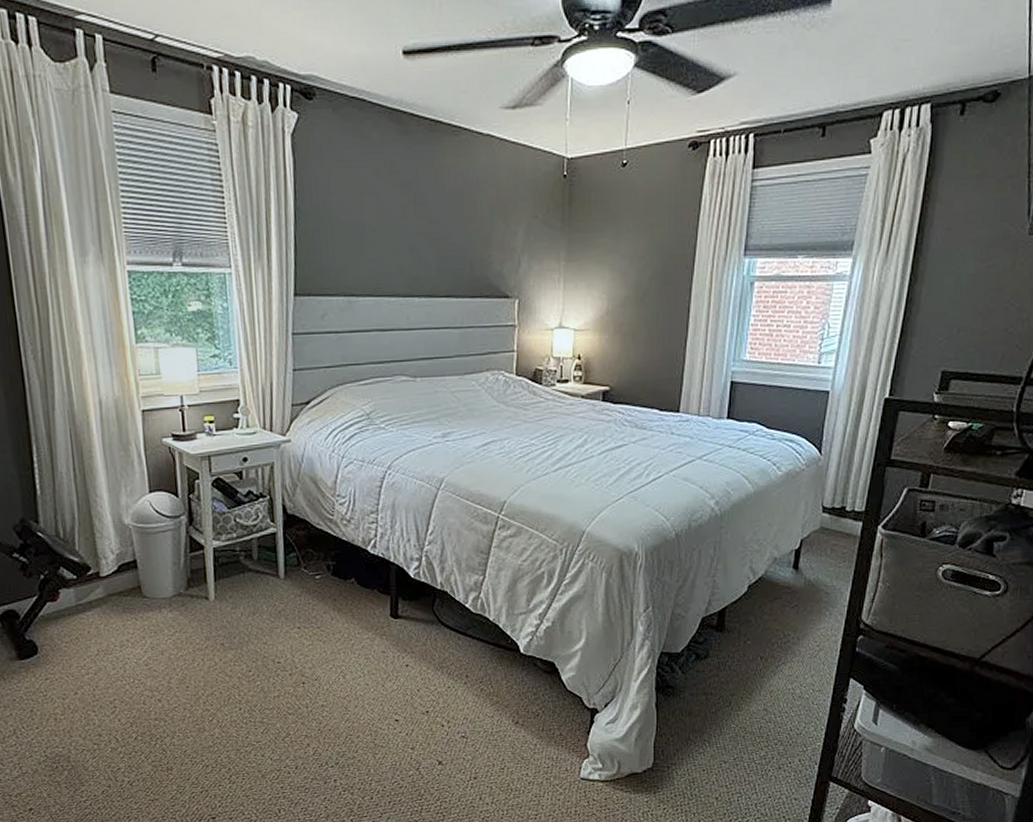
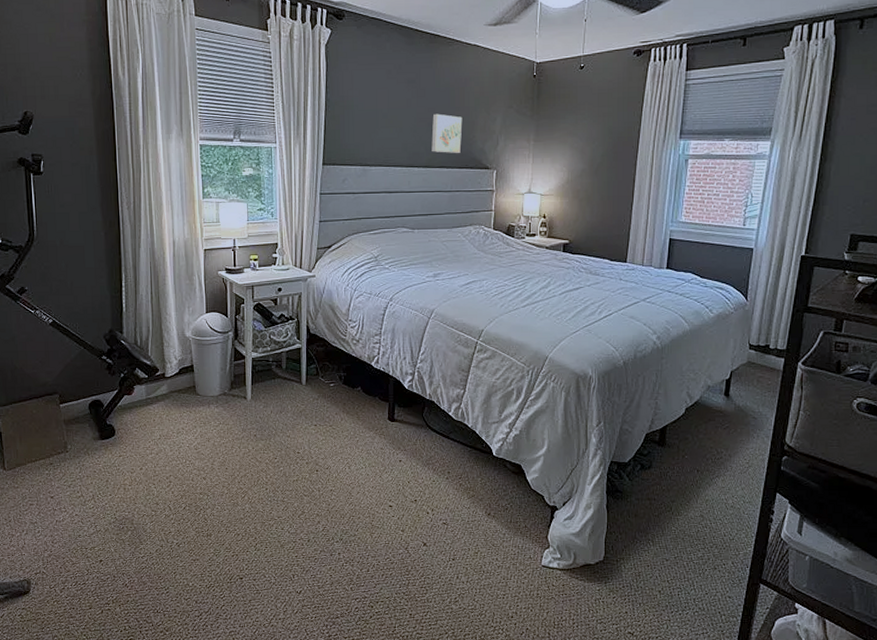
wall art: none [435,226,475,278] -> present [431,113,463,153]

